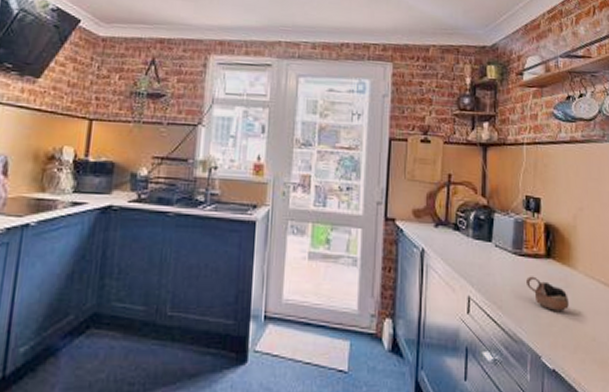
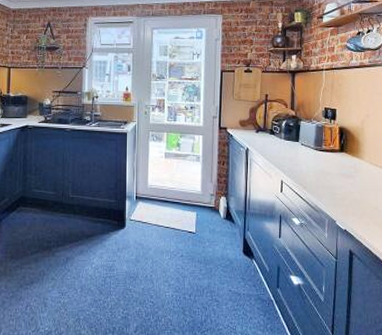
cup: present [525,276,569,311] -> none [324,165,357,189]

